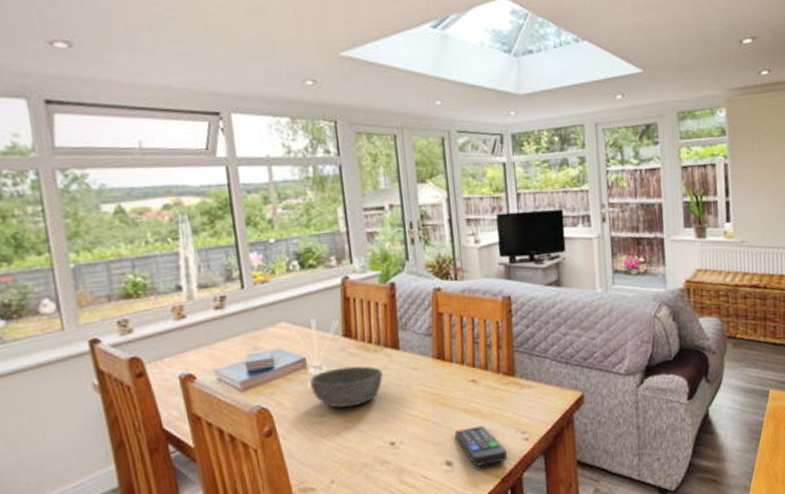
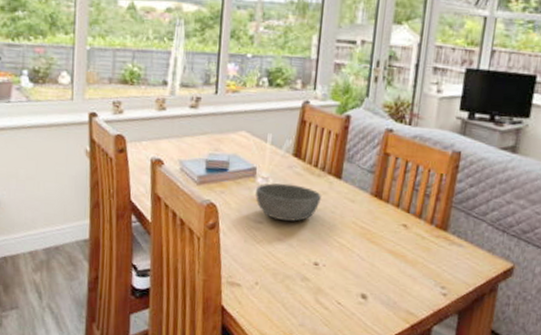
remote control: present [454,425,507,467] -> none [375,267,422,310]

